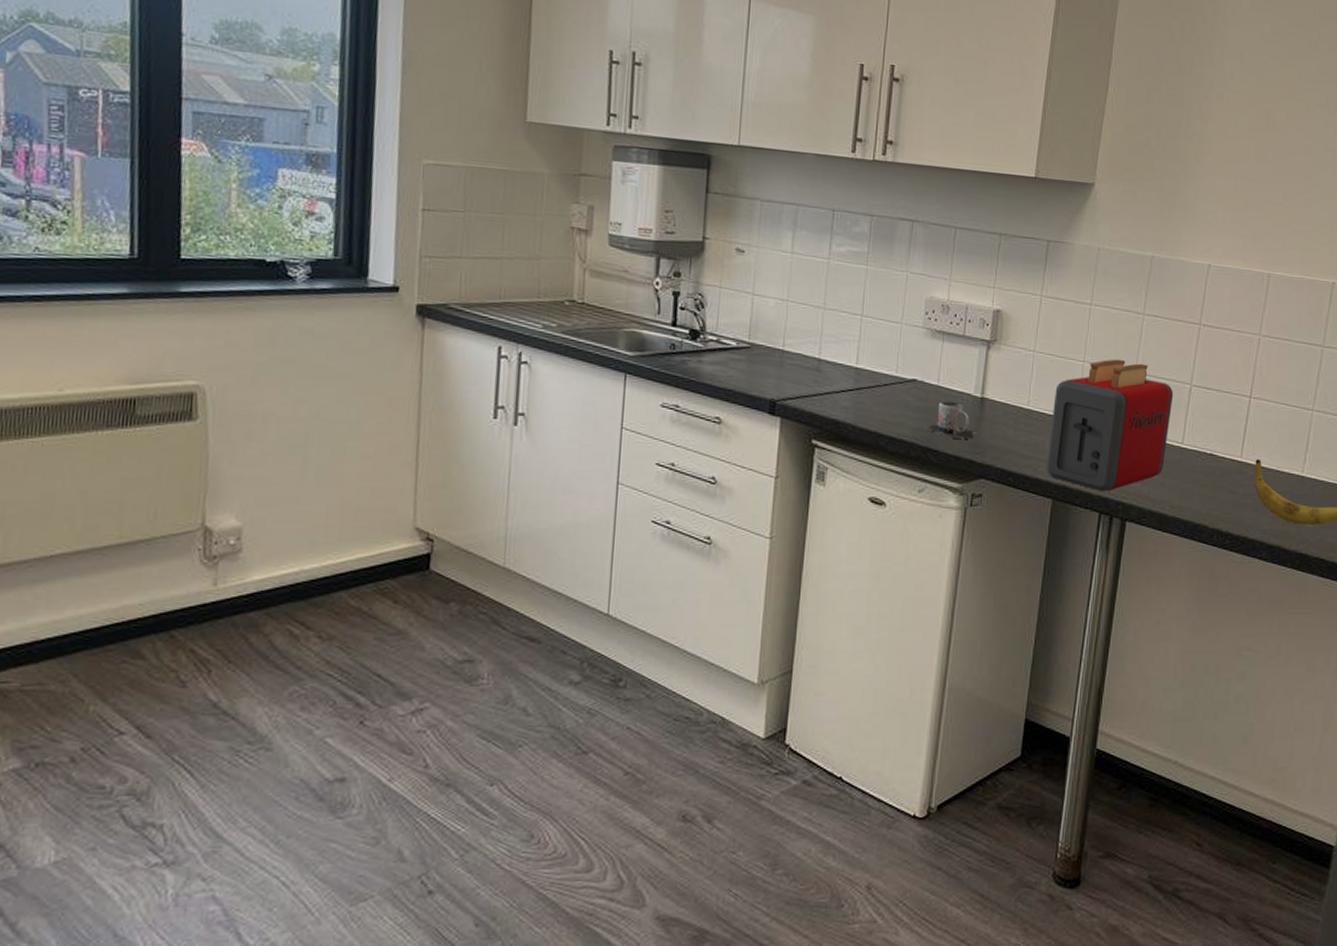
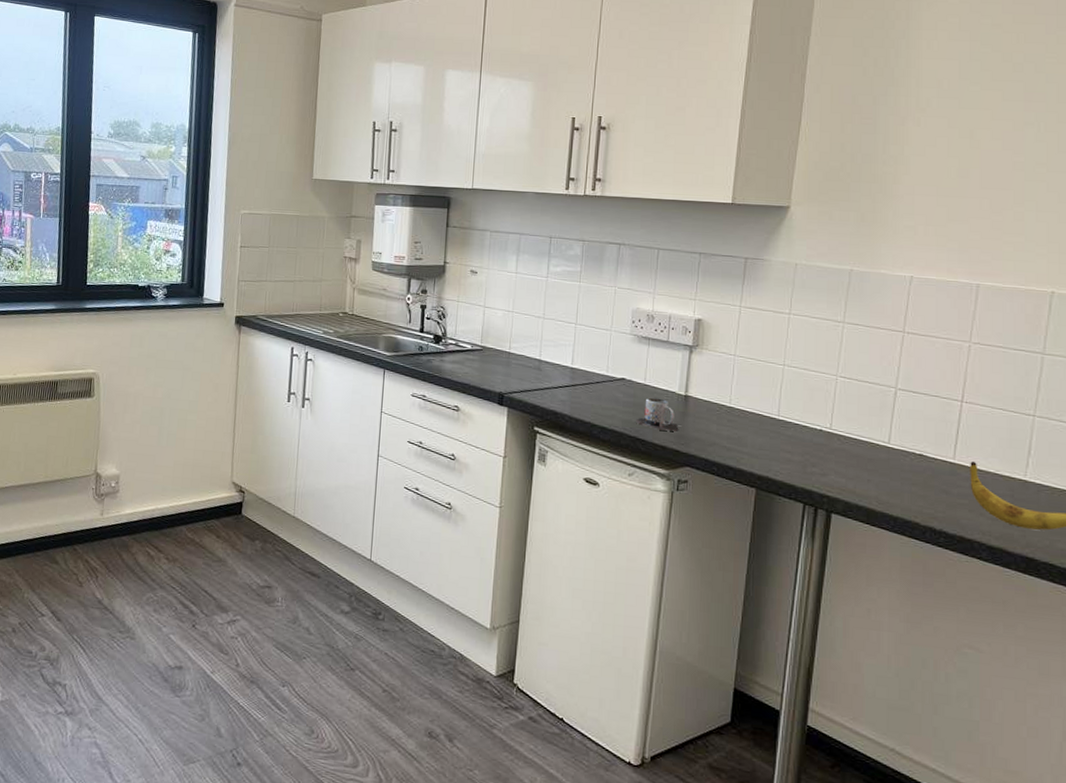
toaster: present [1046,359,1174,492] -> none [749,363,878,485]

